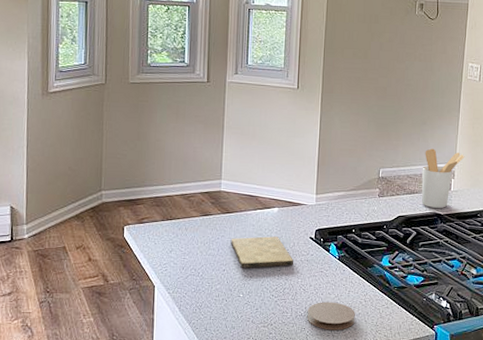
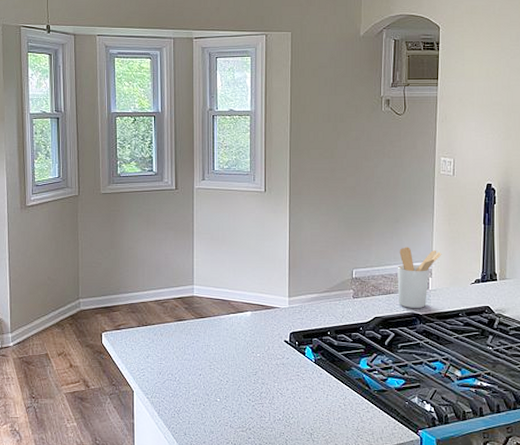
cutting board: present [231,236,294,268] -> none [206,340,270,373]
coaster: present [307,302,355,331] -> none [285,406,335,435]

